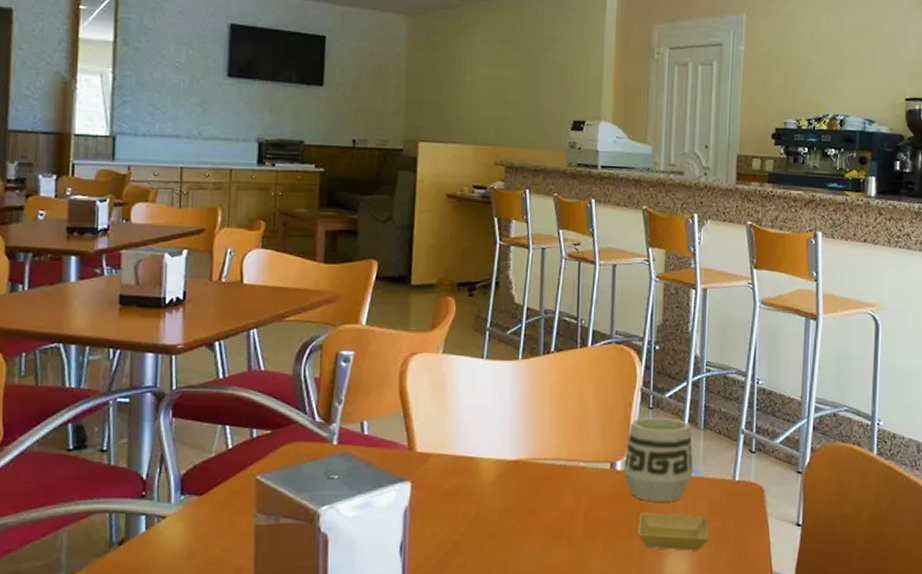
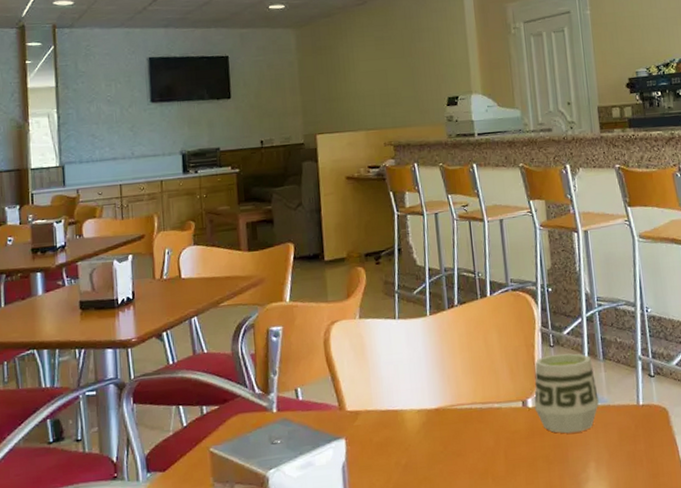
saucer: present [638,513,710,551] -> none [555,441,624,478]

